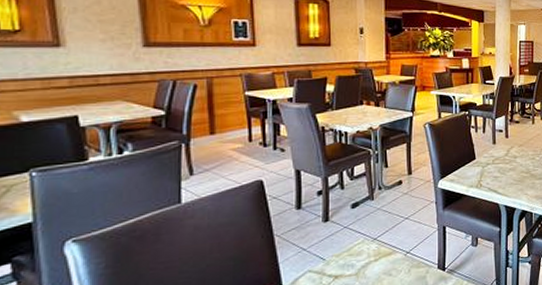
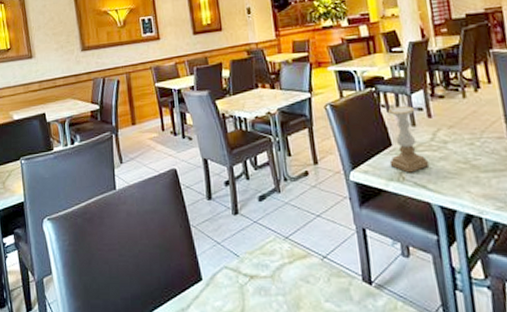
candle holder: none [472,127,502,181] -> present [388,105,430,173]

